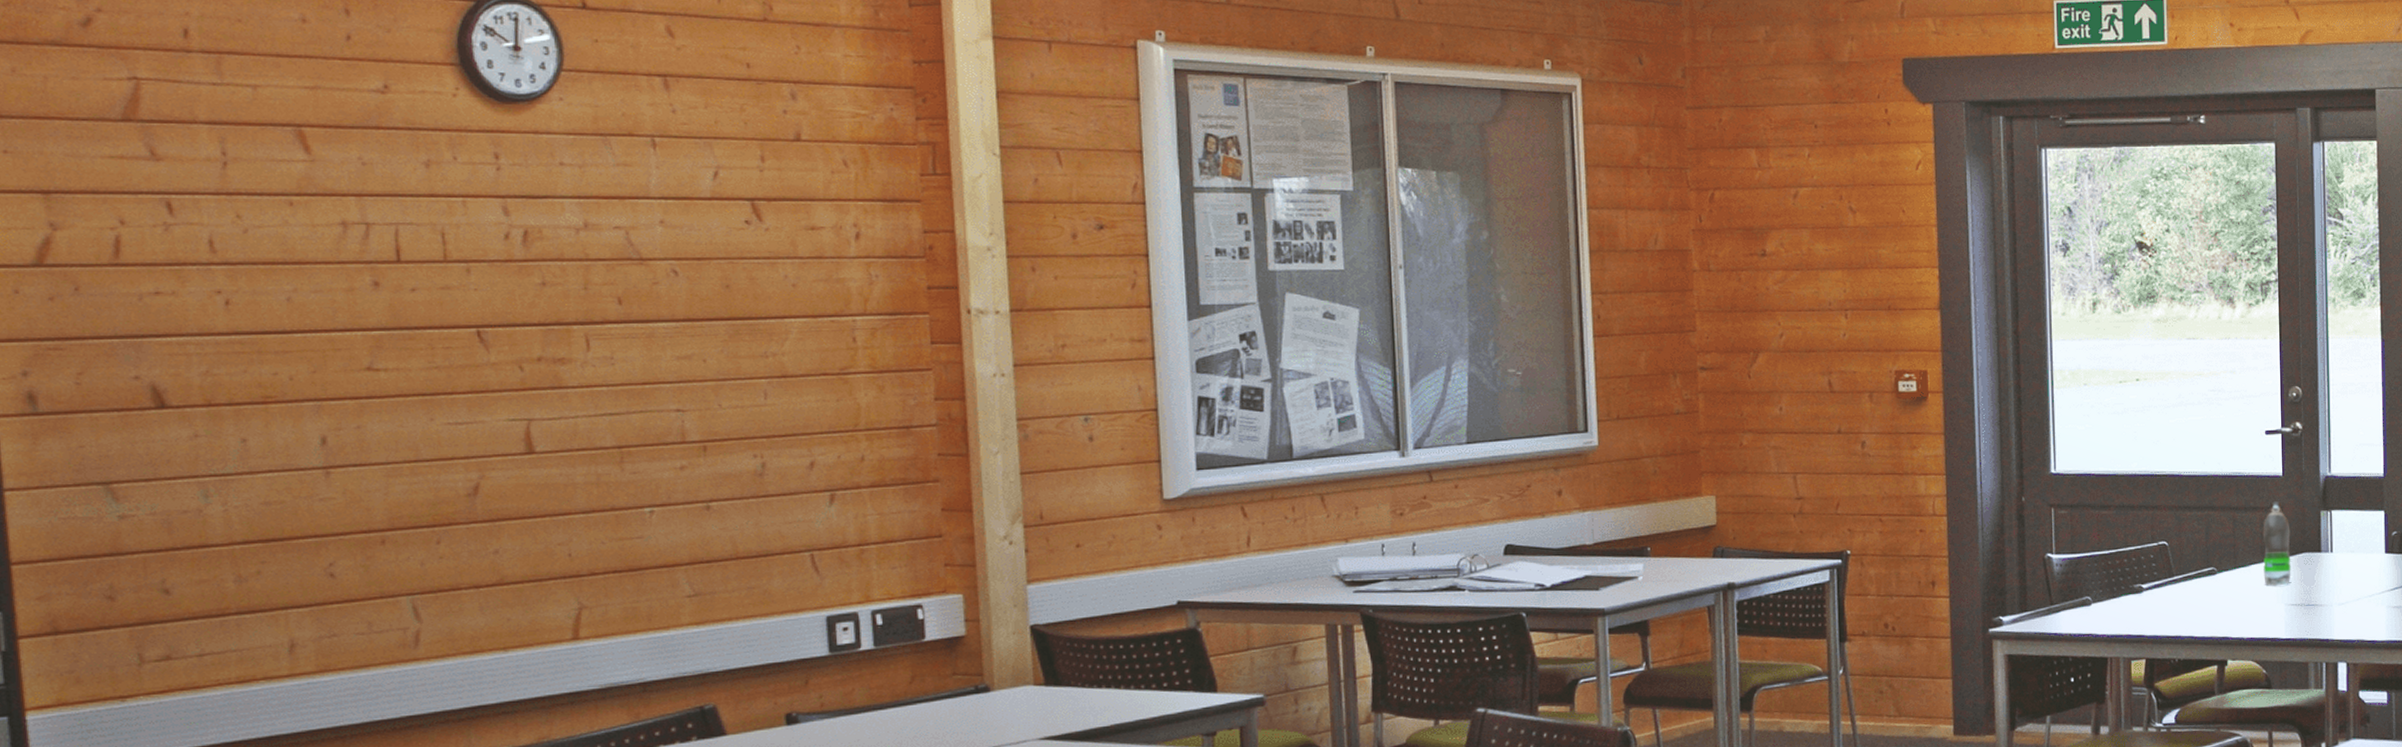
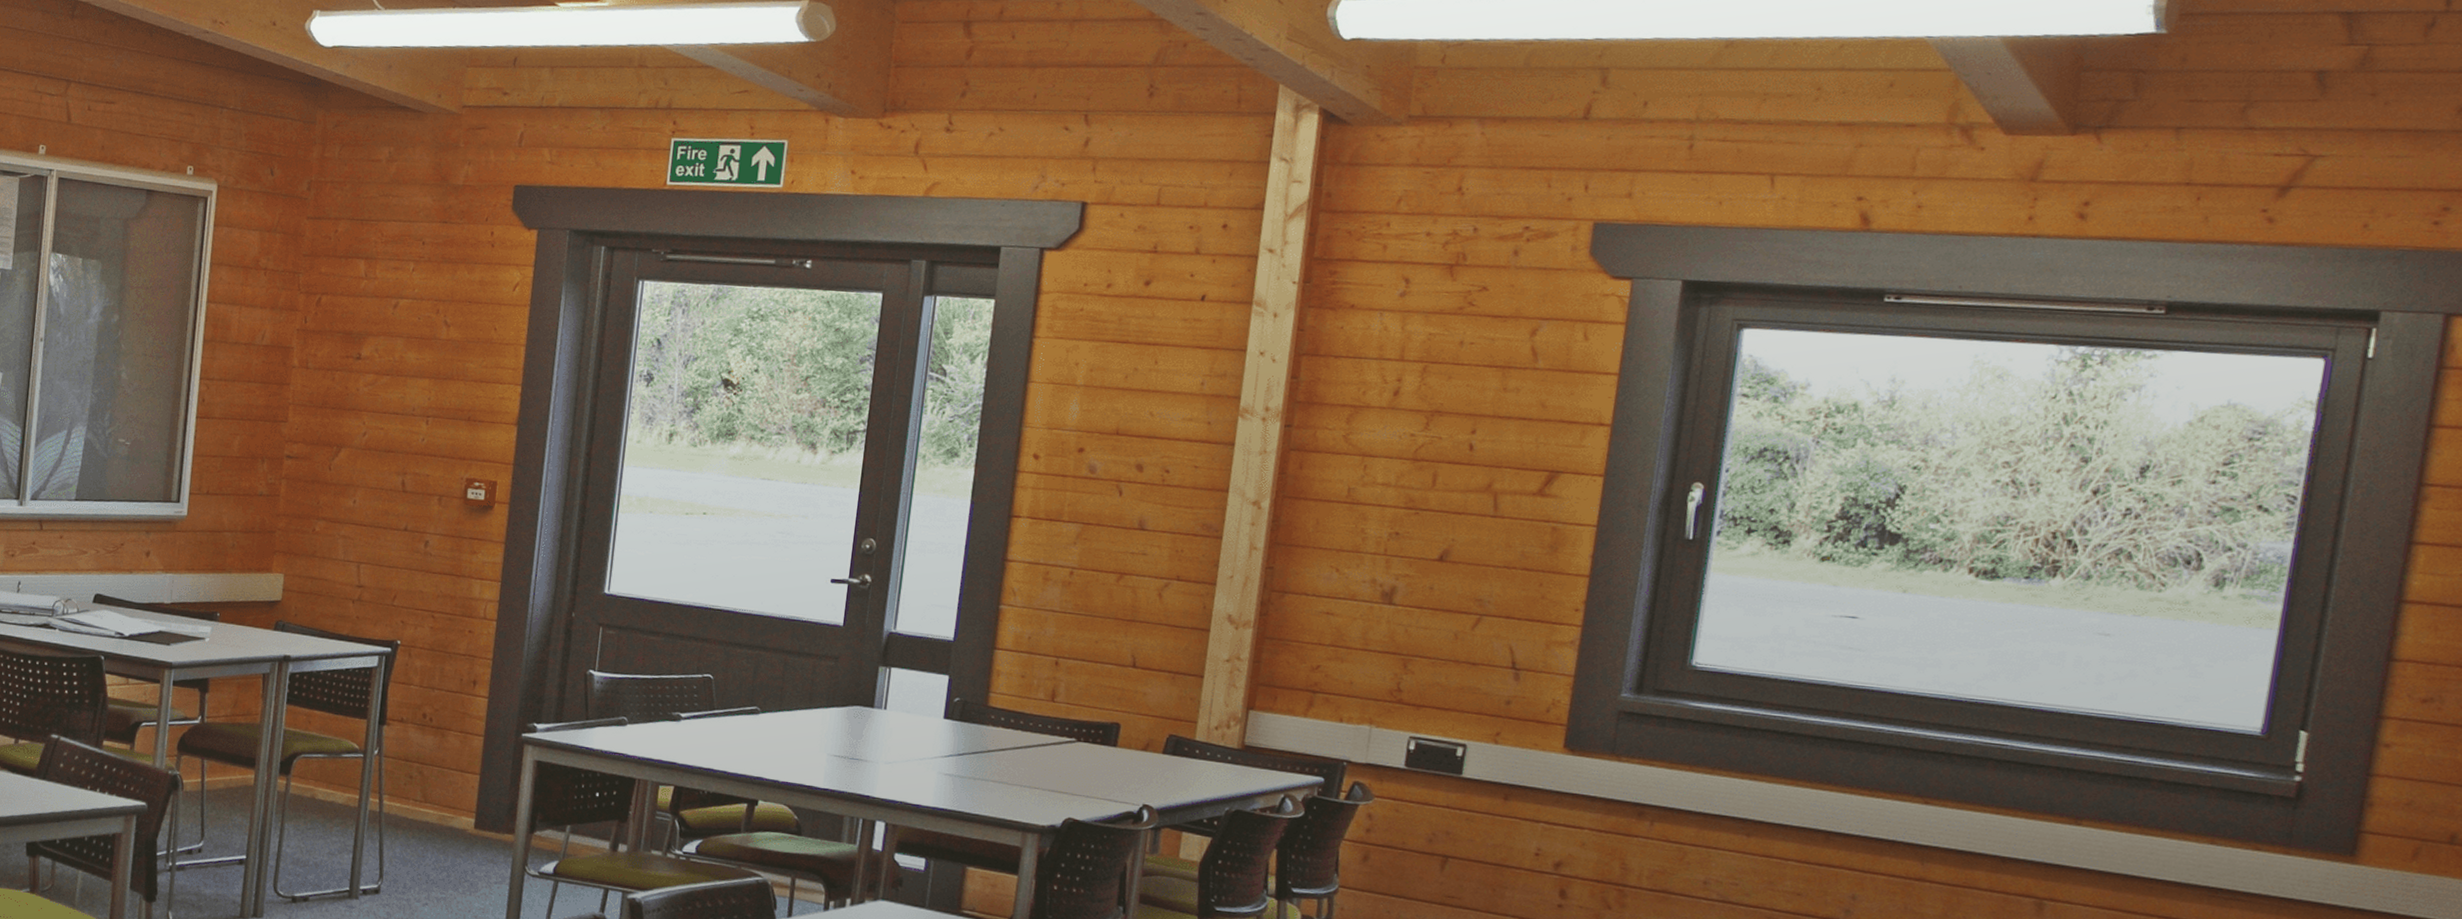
bottle: present [2262,501,2291,588] -> none [808,650,844,737]

